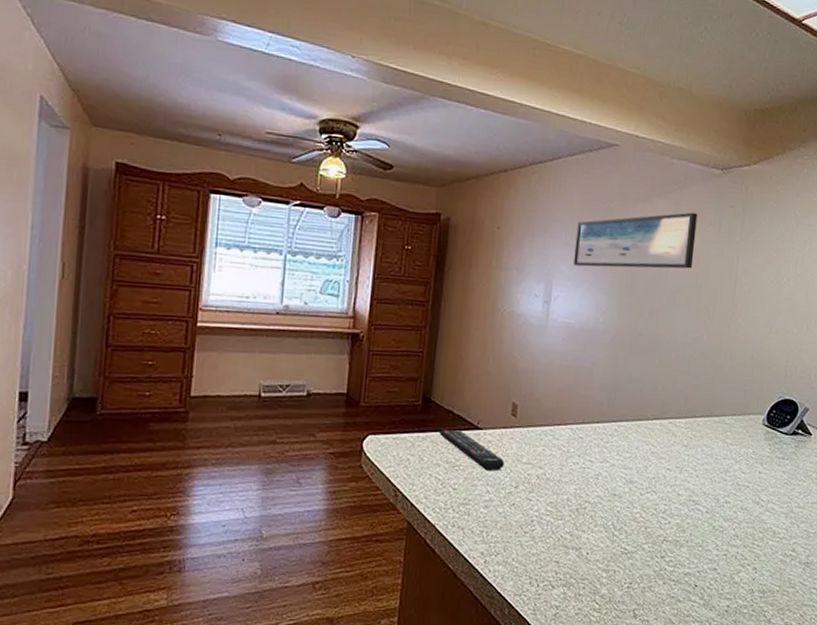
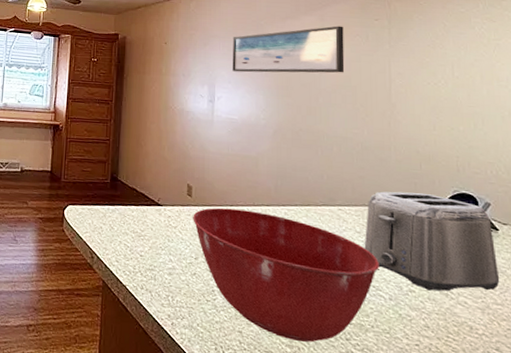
remote control: present [439,430,505,472] -> none [125,204,184,243]
mixing bowl: none [516,428,701,564] -> present [193,207,379,343]
toaster: none [689,400,807,500] -> present [364,191,500,292]

